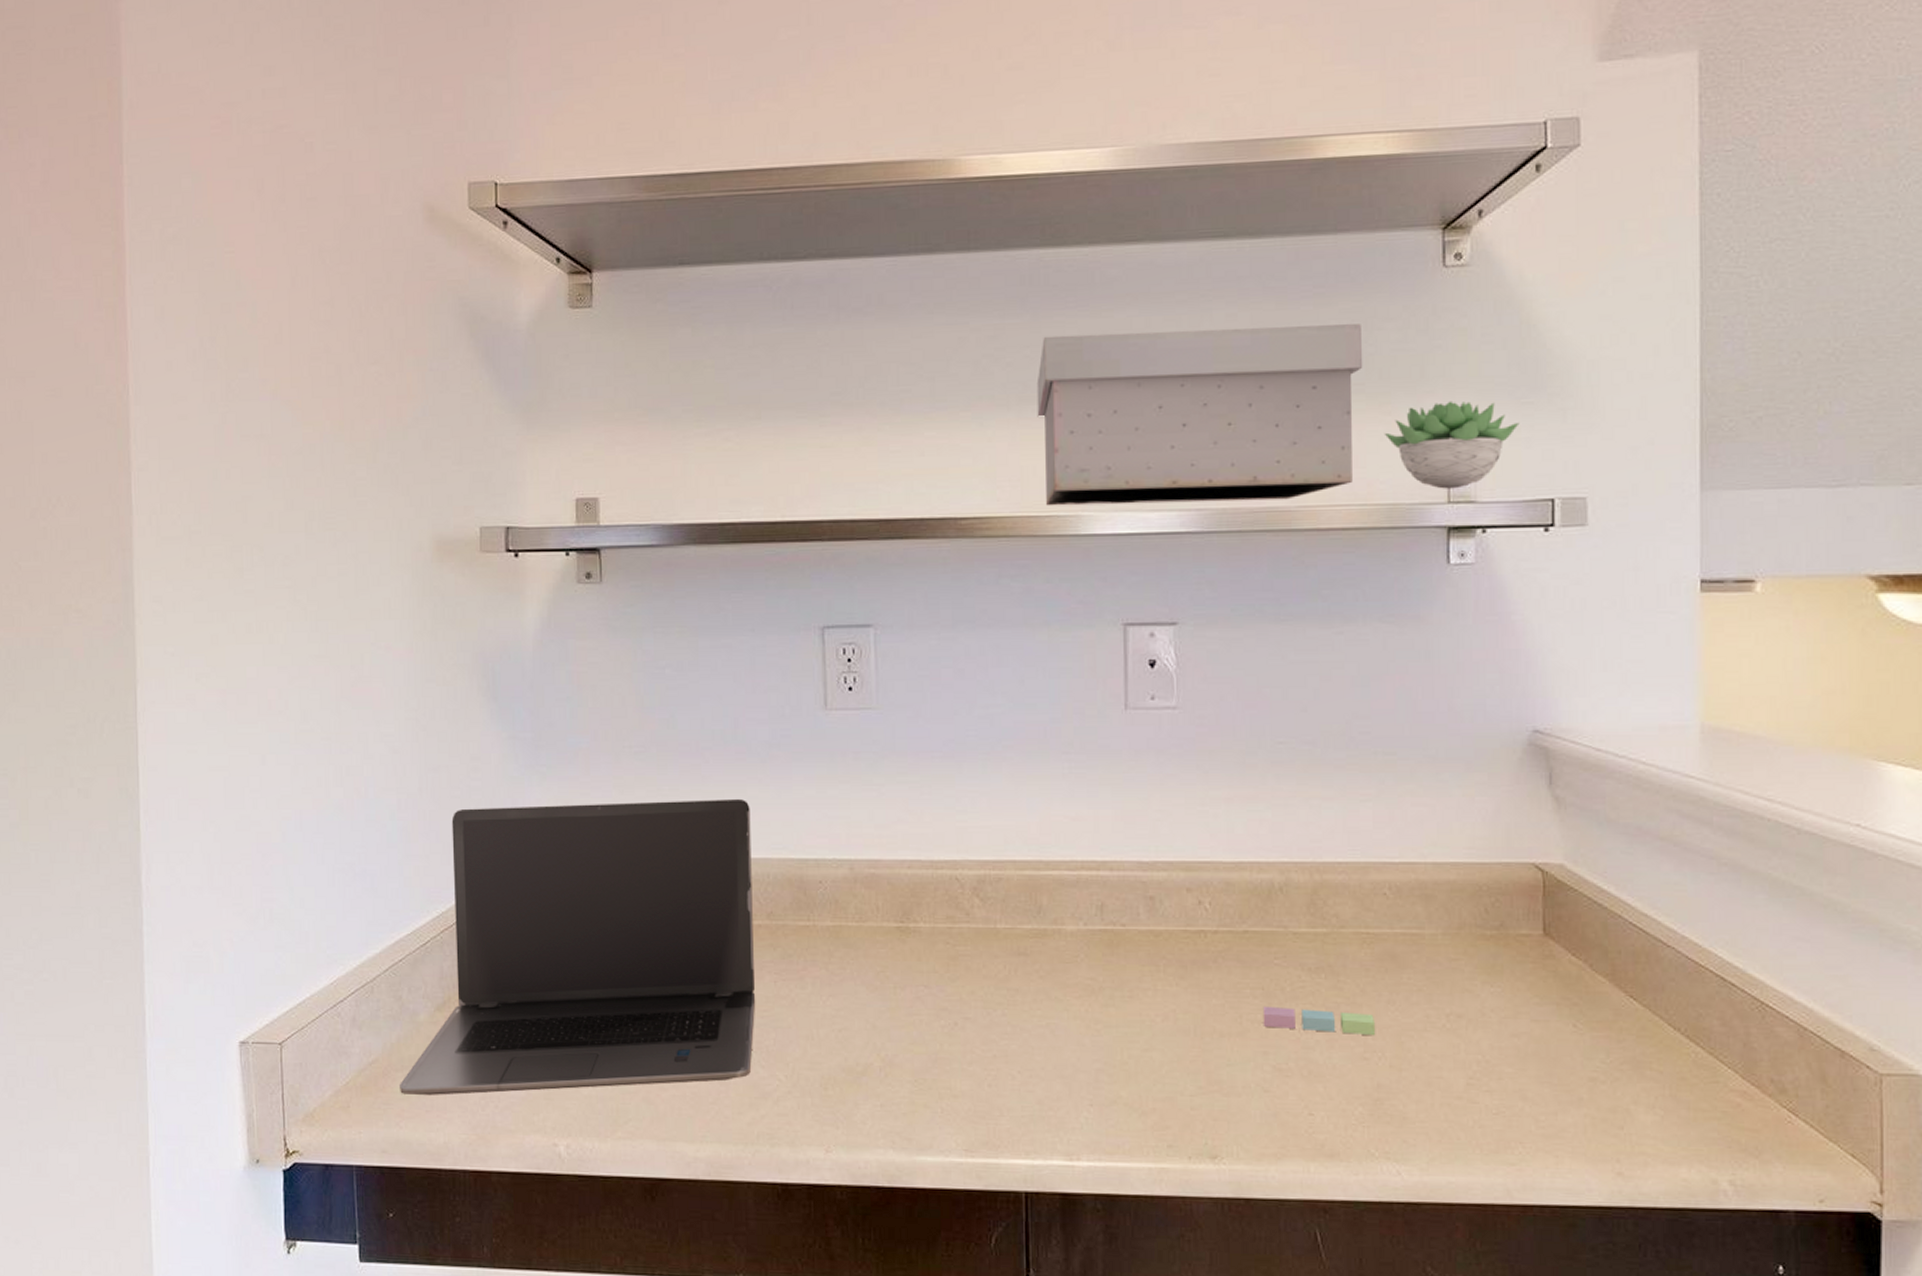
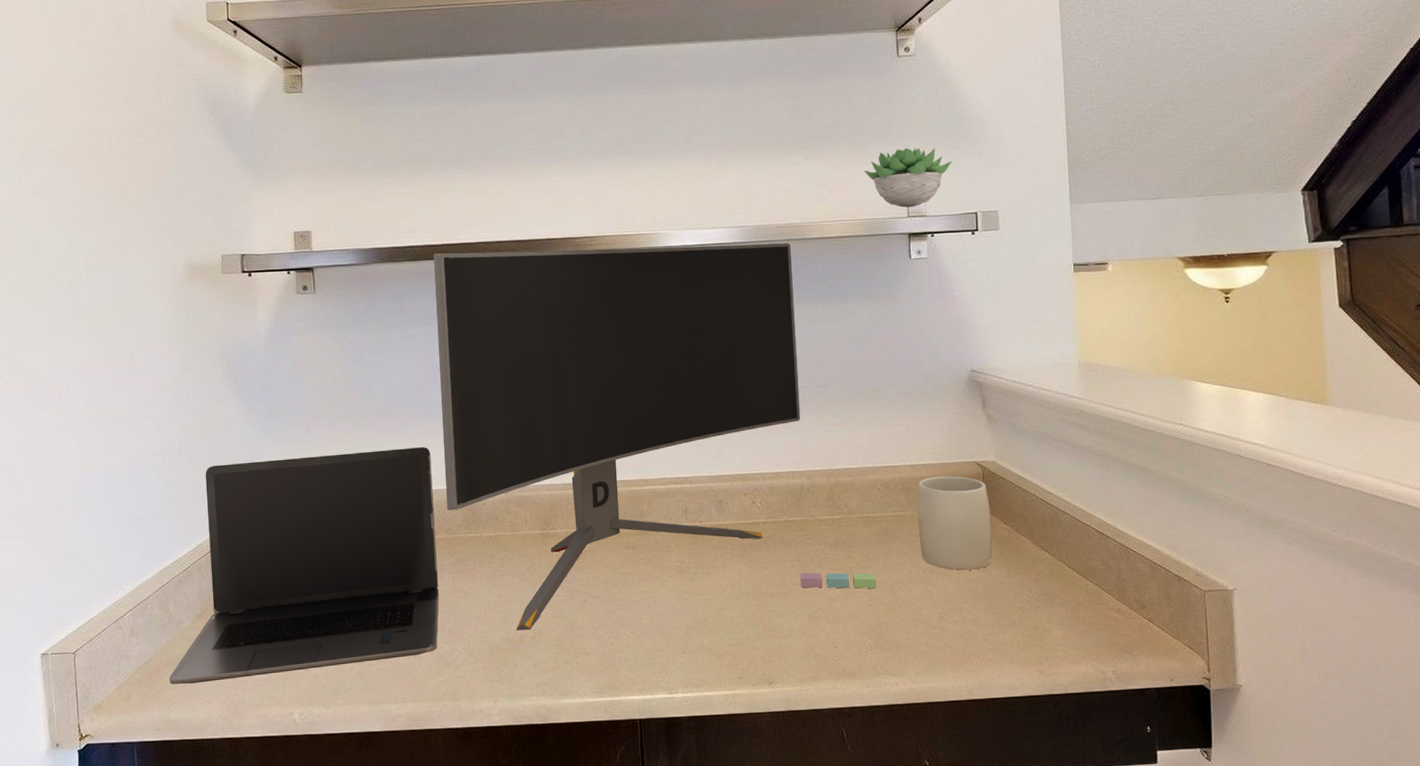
computer monitor: none [763,533,1274,1058] -> present [433,243,801,631]
decorative box: present [1036,324,1363,506] -> none [626,96,848,227]
mug: none [1441,882,1554,1019] -> present [917,476,992,571]

